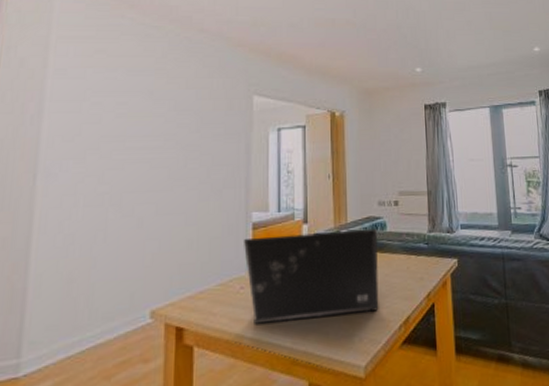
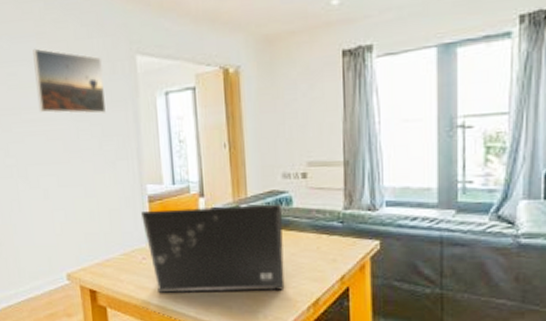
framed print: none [146,82,221,144] -> present [33,48,106,114]

